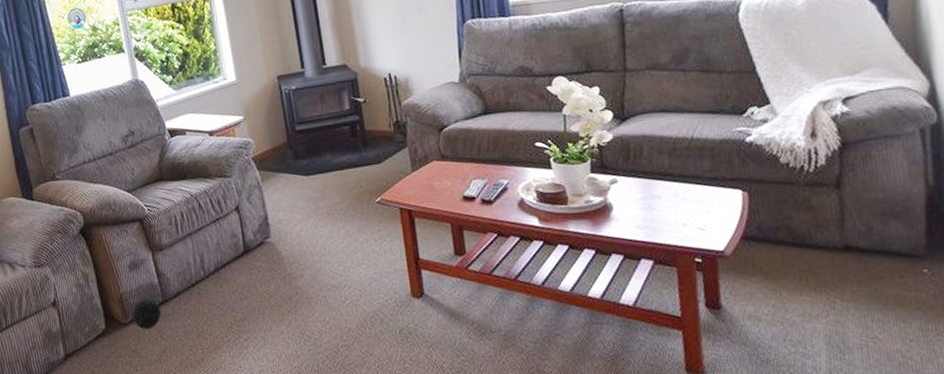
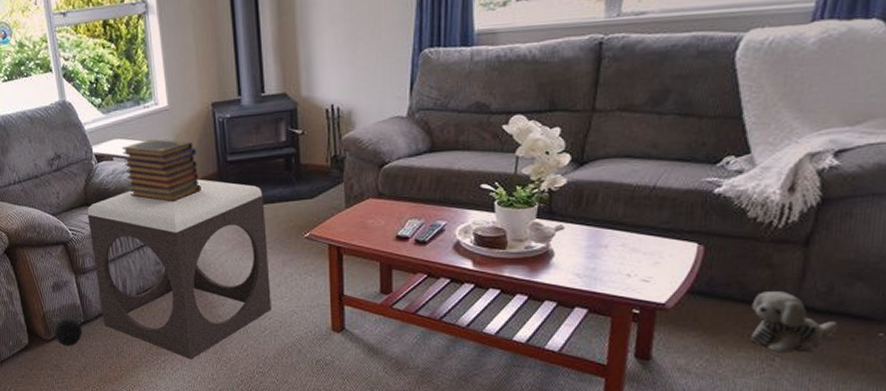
footstool: none [162,149,350,336] -> present [87,179,271,360]
book stack: none [193,112,273,174] -> present [121,139,201,203]
plush toy: none [802,233,885,295] -> present [751,291,838,353]

